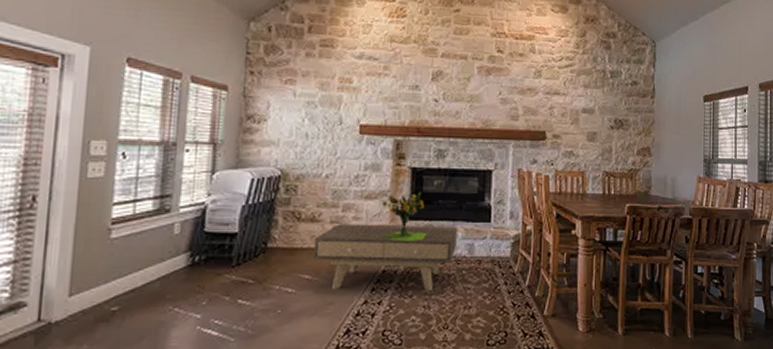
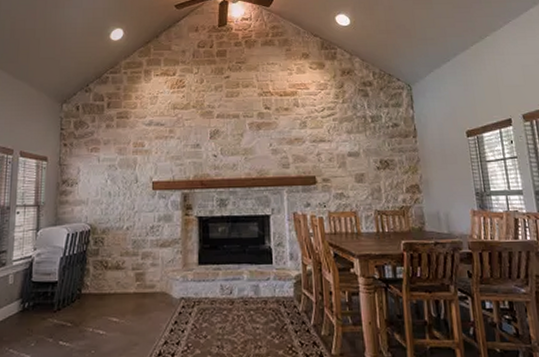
coffee table: present [314,224,457,290] -> none [120,269,243,331]
bouquet: present [375,191,427,241] -> none [171,238,216,285]

